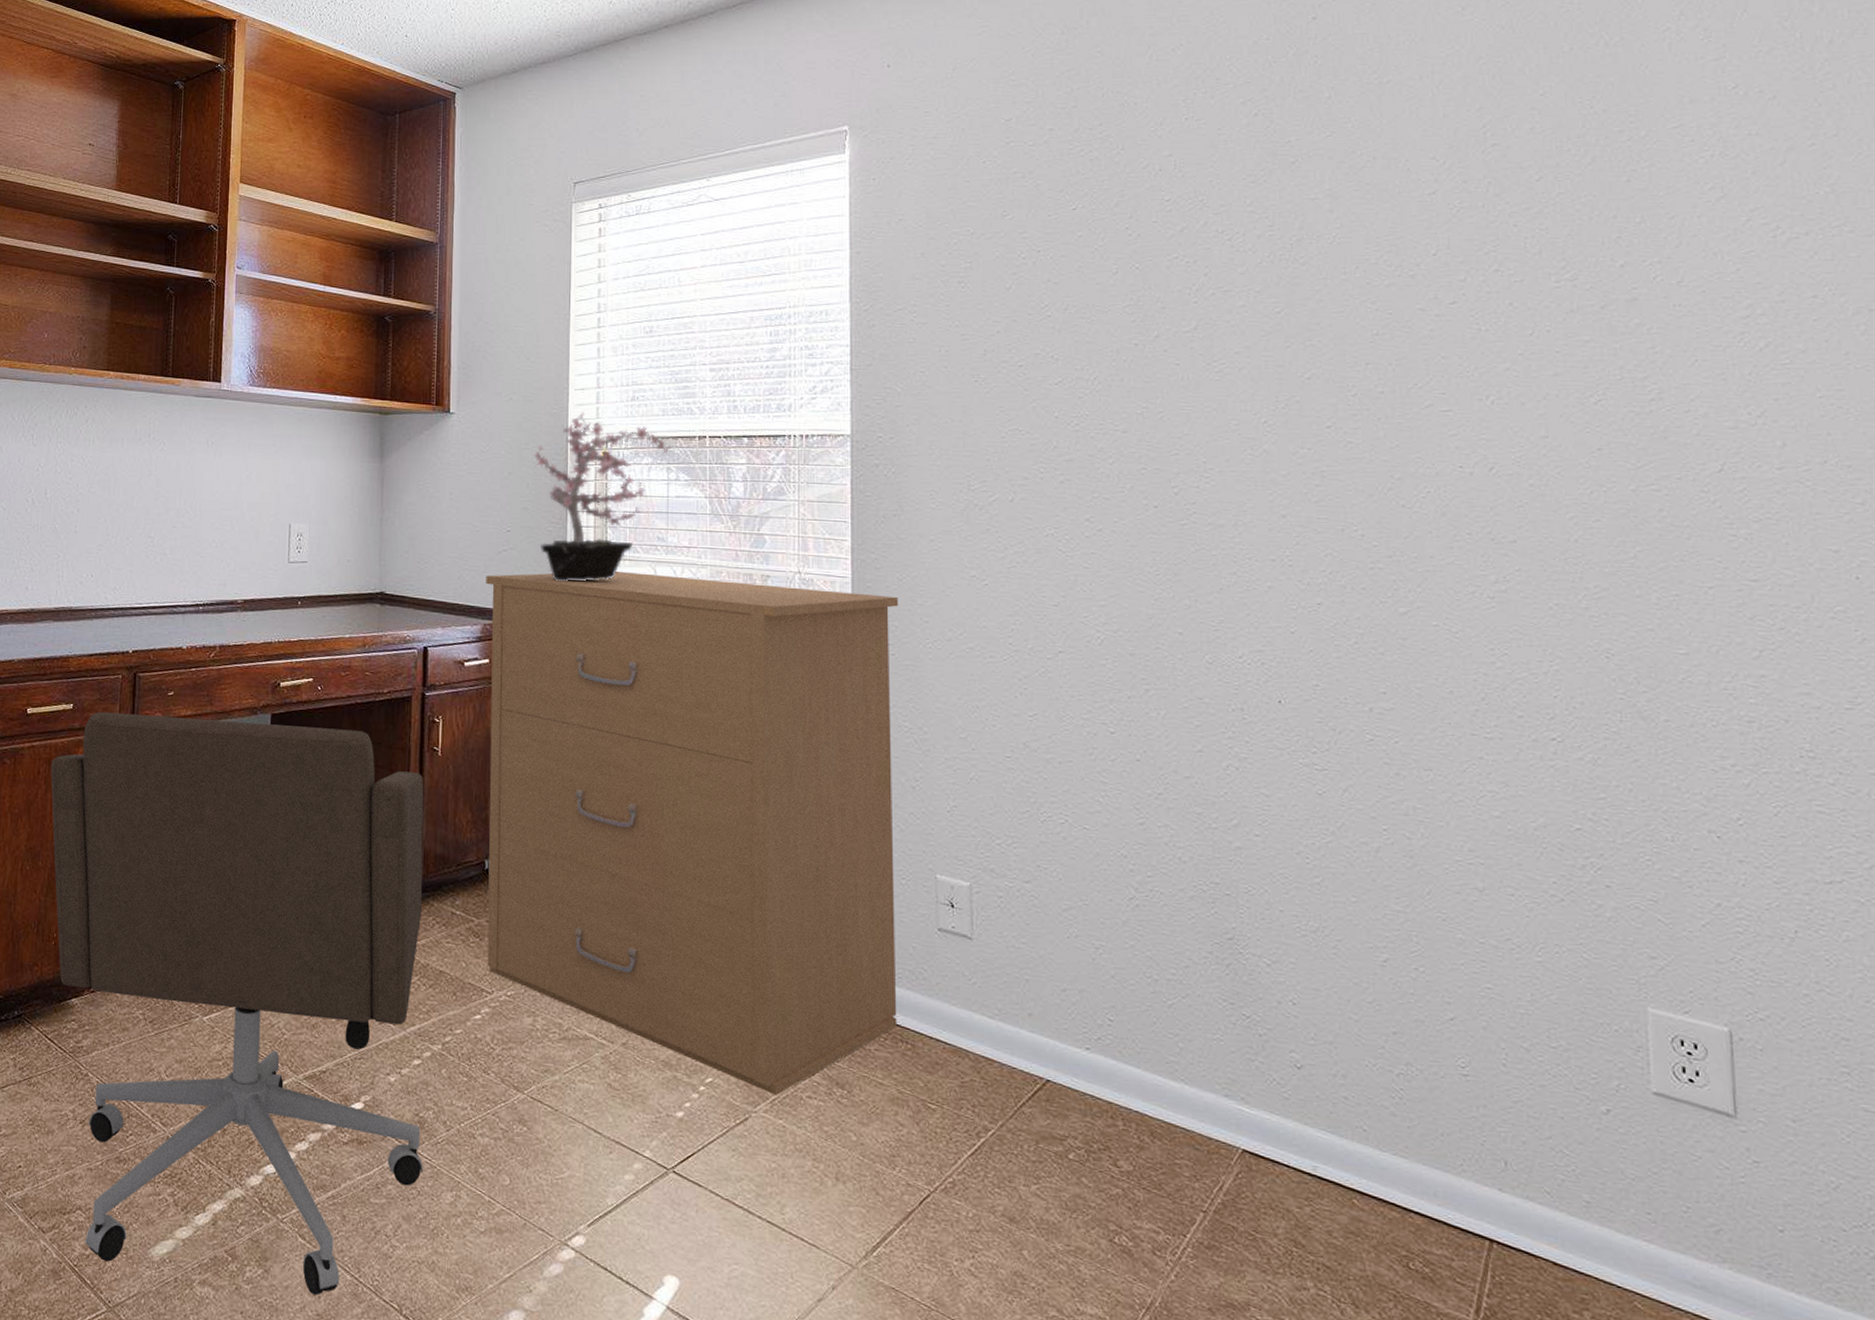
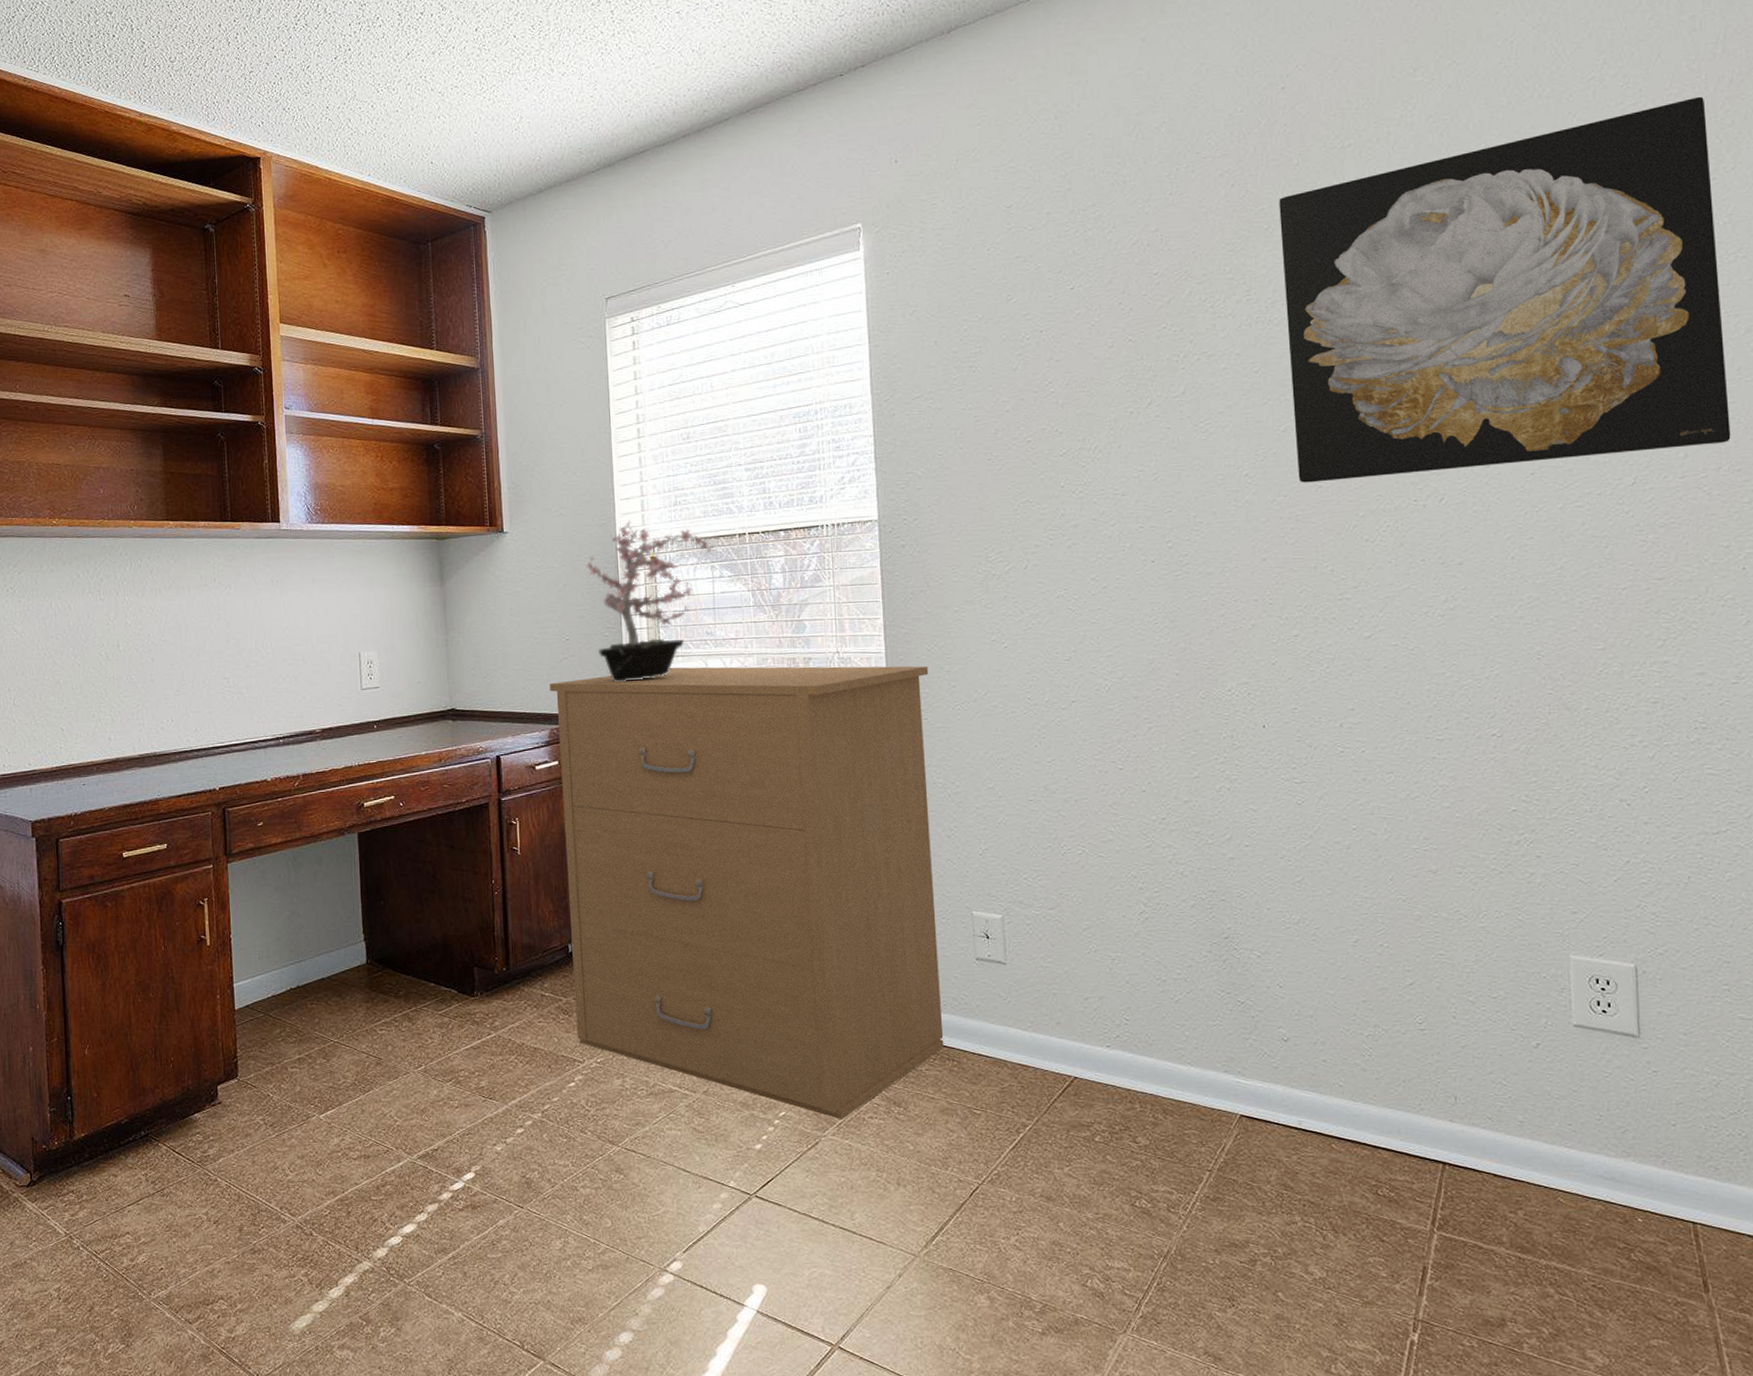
office chair: present [51,711,424,1296] -> none [152,839,534,1344]
wall art: none [1307,56,1839,438] -> present [1279,96,1731,483]

